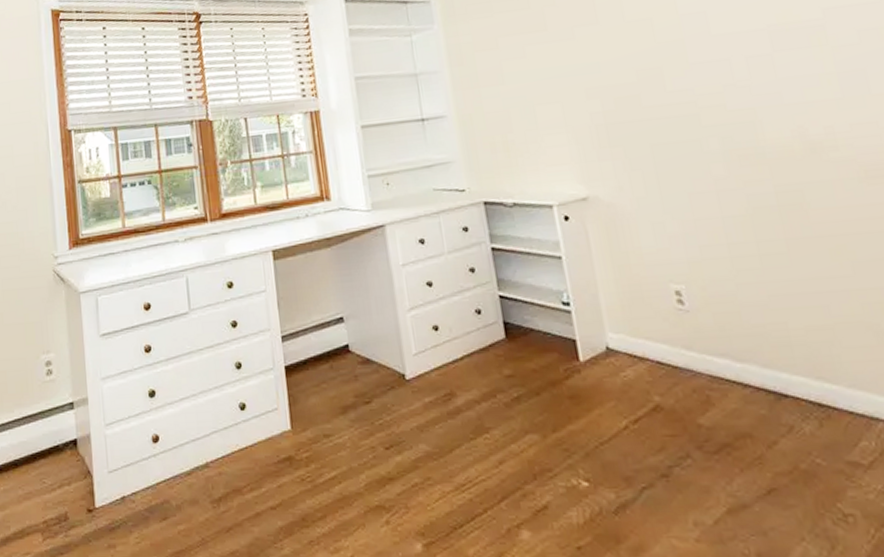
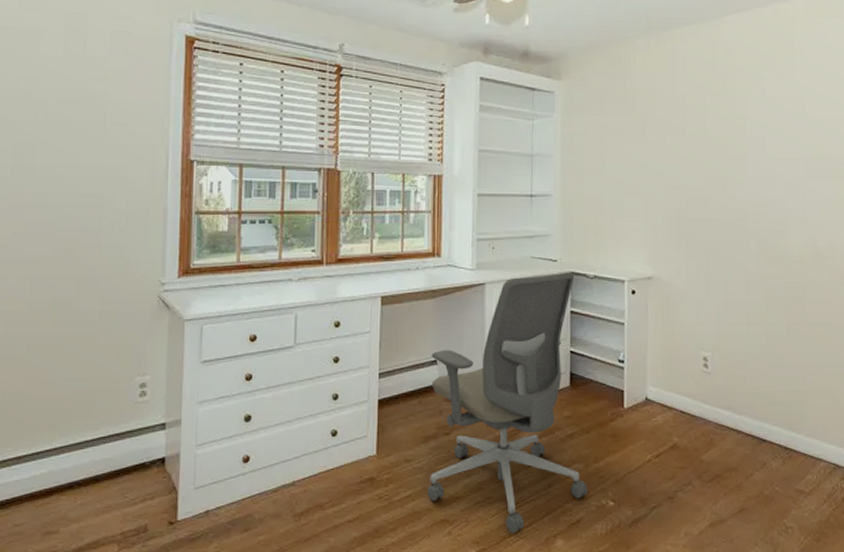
office chair: none [337,202,551,522] -> present [427,272,588,533]

